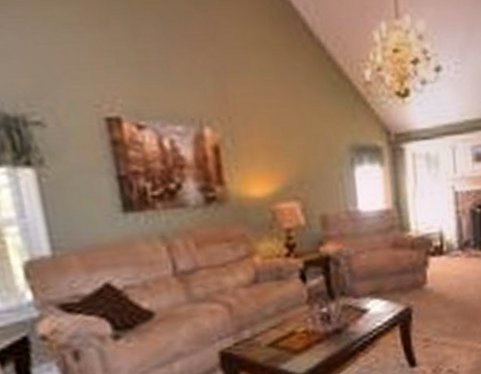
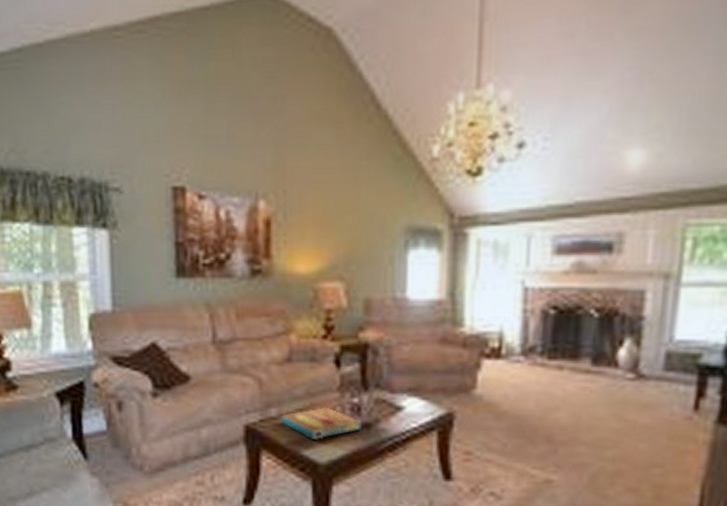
pizza box: none [255,320,333,353] -> present [281,406,361,439]

